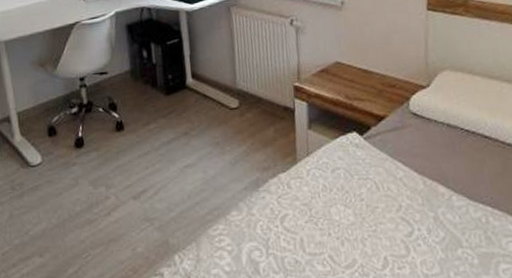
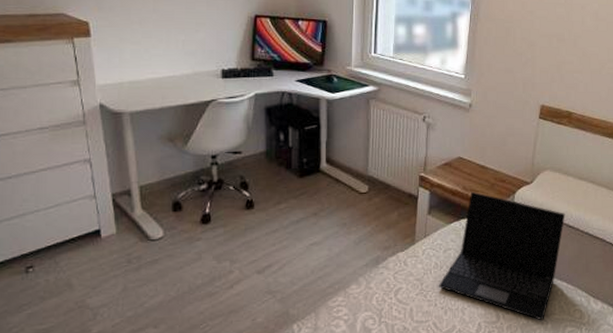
laptop: none [330,100,478,255] -> present [439,191,565,321]

